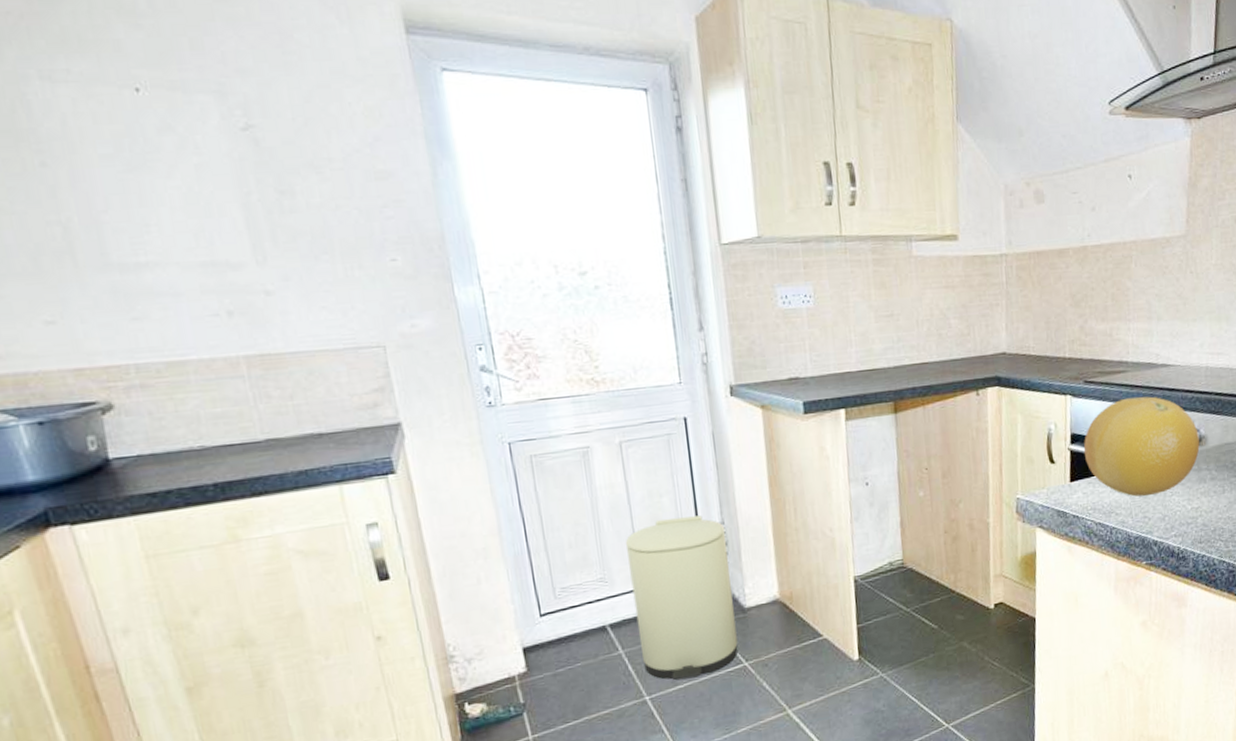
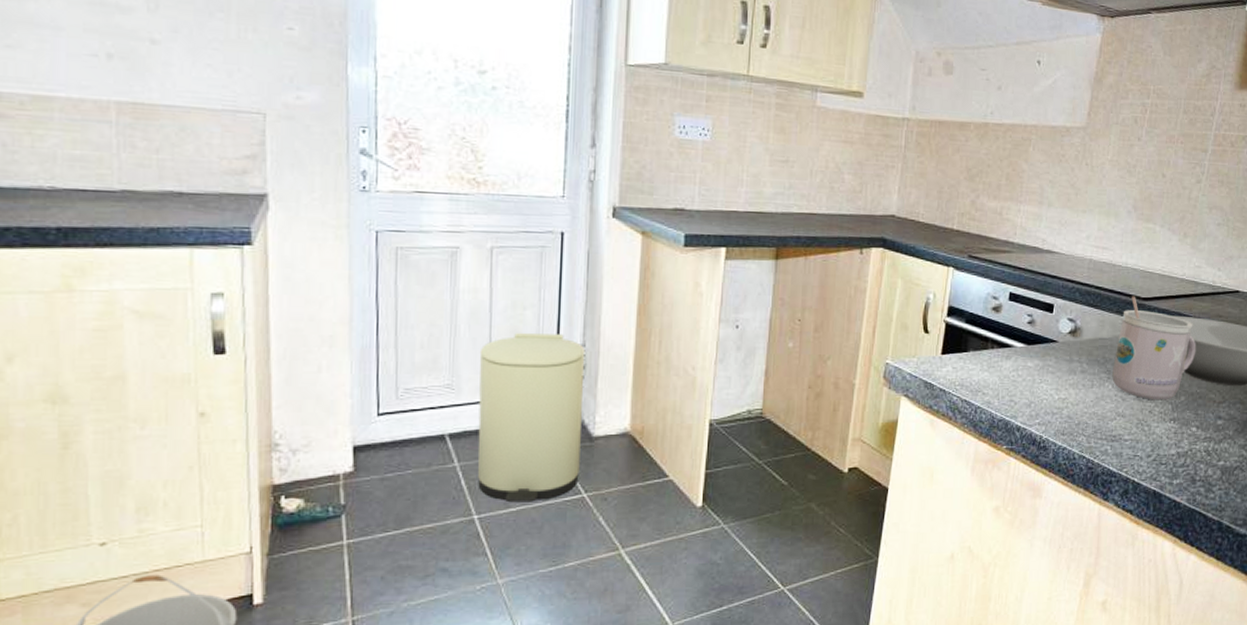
fruit: present [1083,396,1200,497] -> none [959,278,1075,379]

